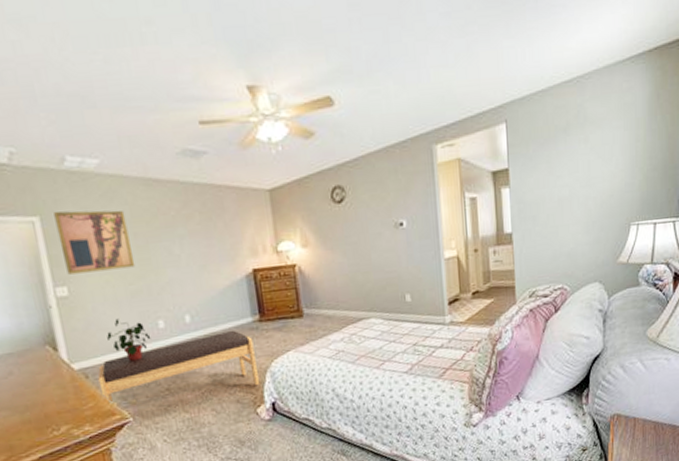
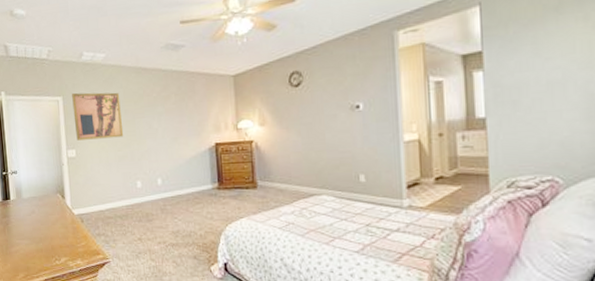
bench: present [97,330,260,402] -> none [90,194,215,245]
potted plant: present [107,318,152,362] -> none [99,177,131,213]

